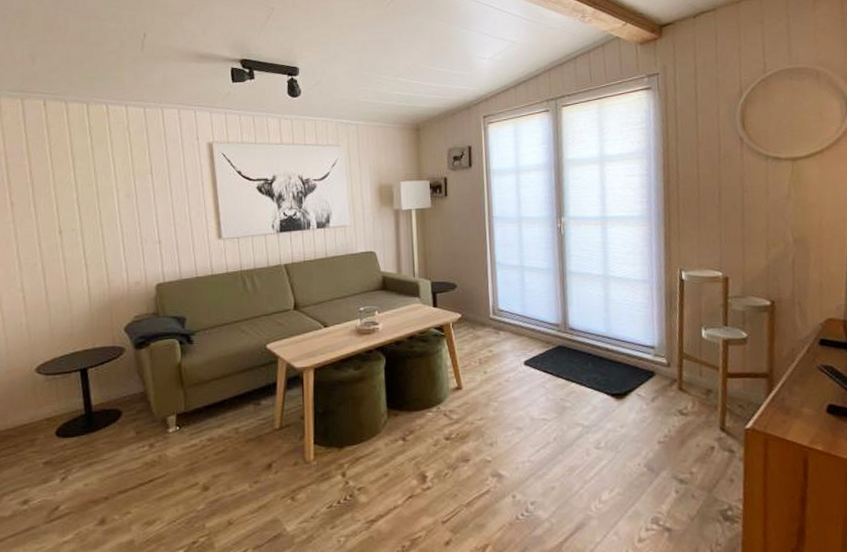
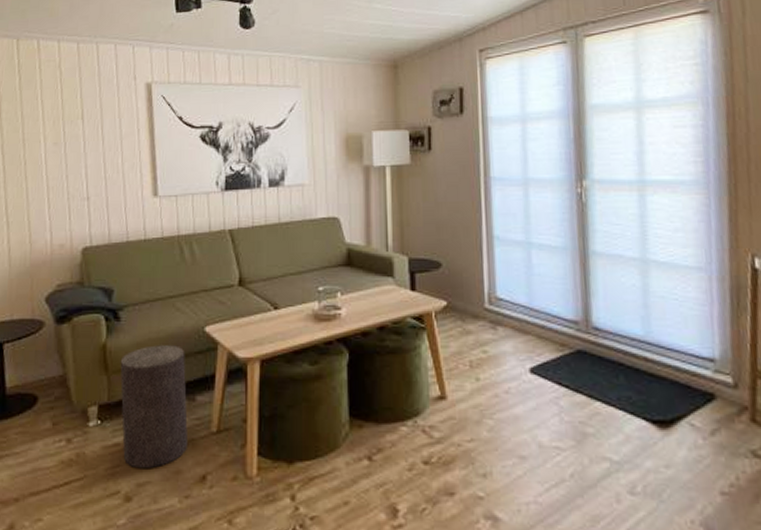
stool: none [194,361,255,464] -> present [120,345,188,469]

